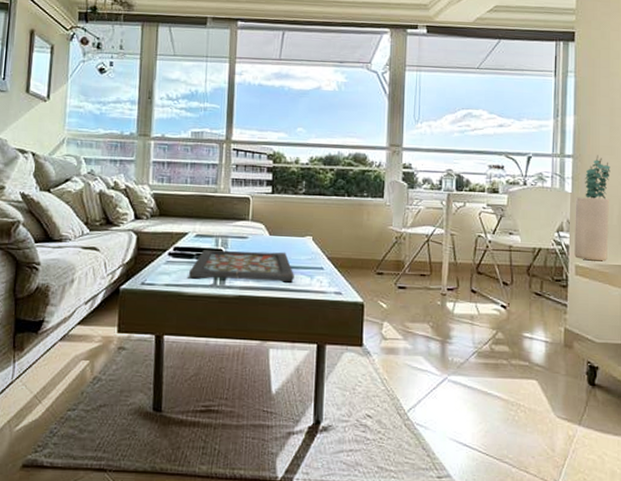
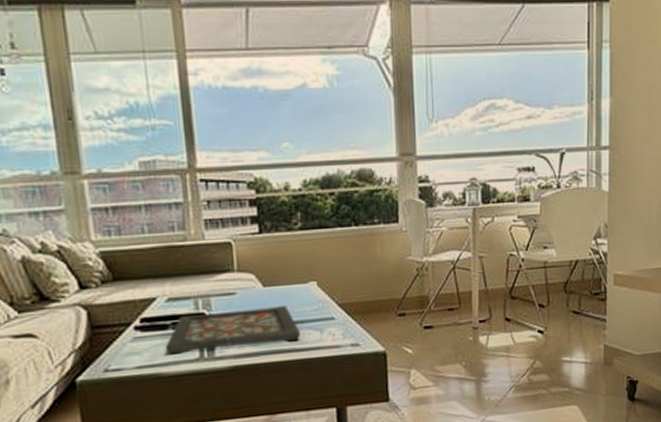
vase: present [574,155,610,262] -> none [613,143,649,268]

